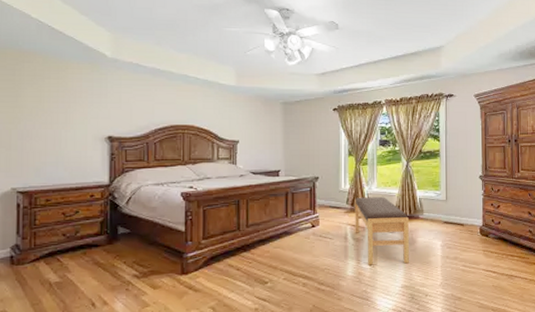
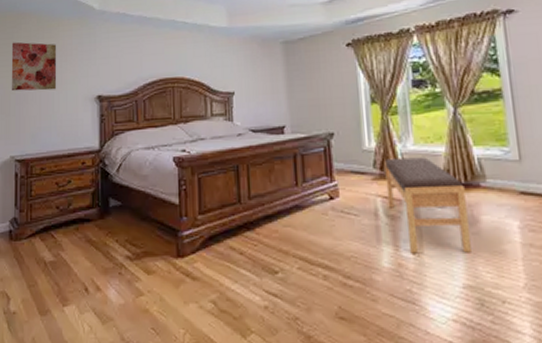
wall art: none [12,79,65,128] -> present [11,42,57,91]

